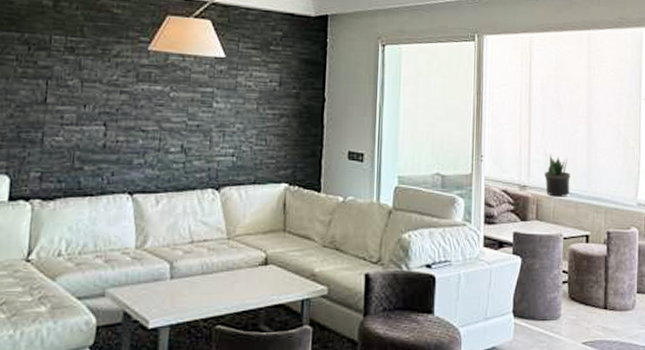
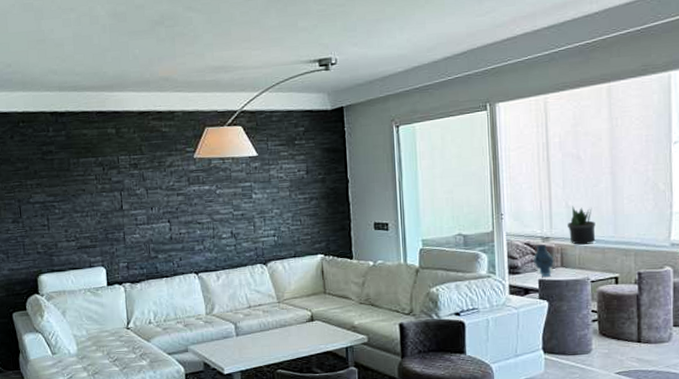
vase: none [510,193,529,229] -> present [534,244,554,277]

